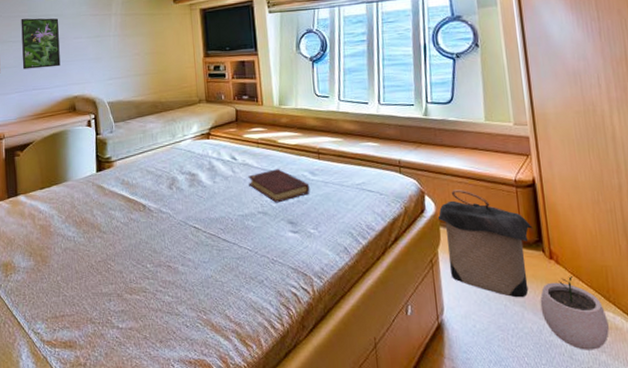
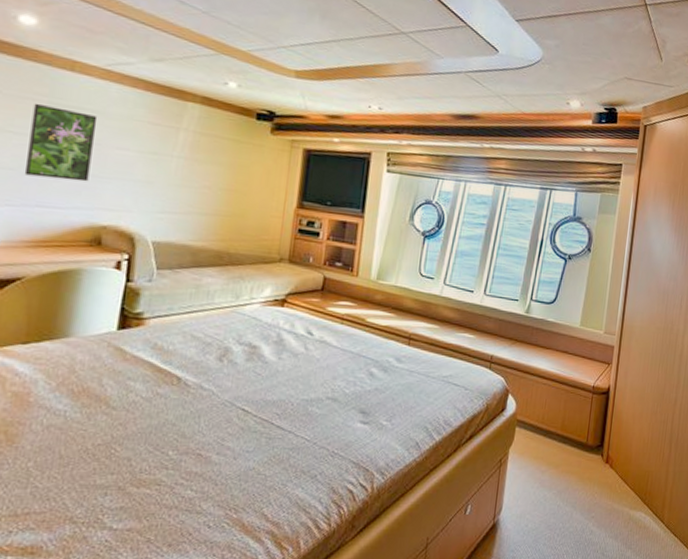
book: present [248,169,310,203] -> none [322,351,393,389]
laundry hamper: present [436,189,533,298] -> none [514,391,598,499]
plant pot: present [540,275,609,350] -> none [588,478,640,547]

